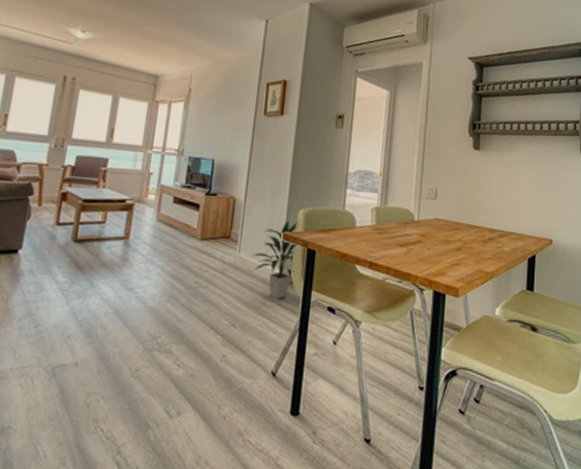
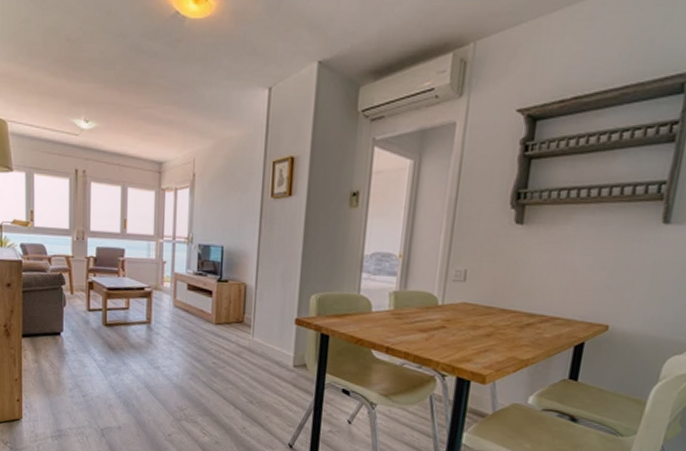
indoor plant: present [252,220,299,299] -> none [265,305,312,381]

